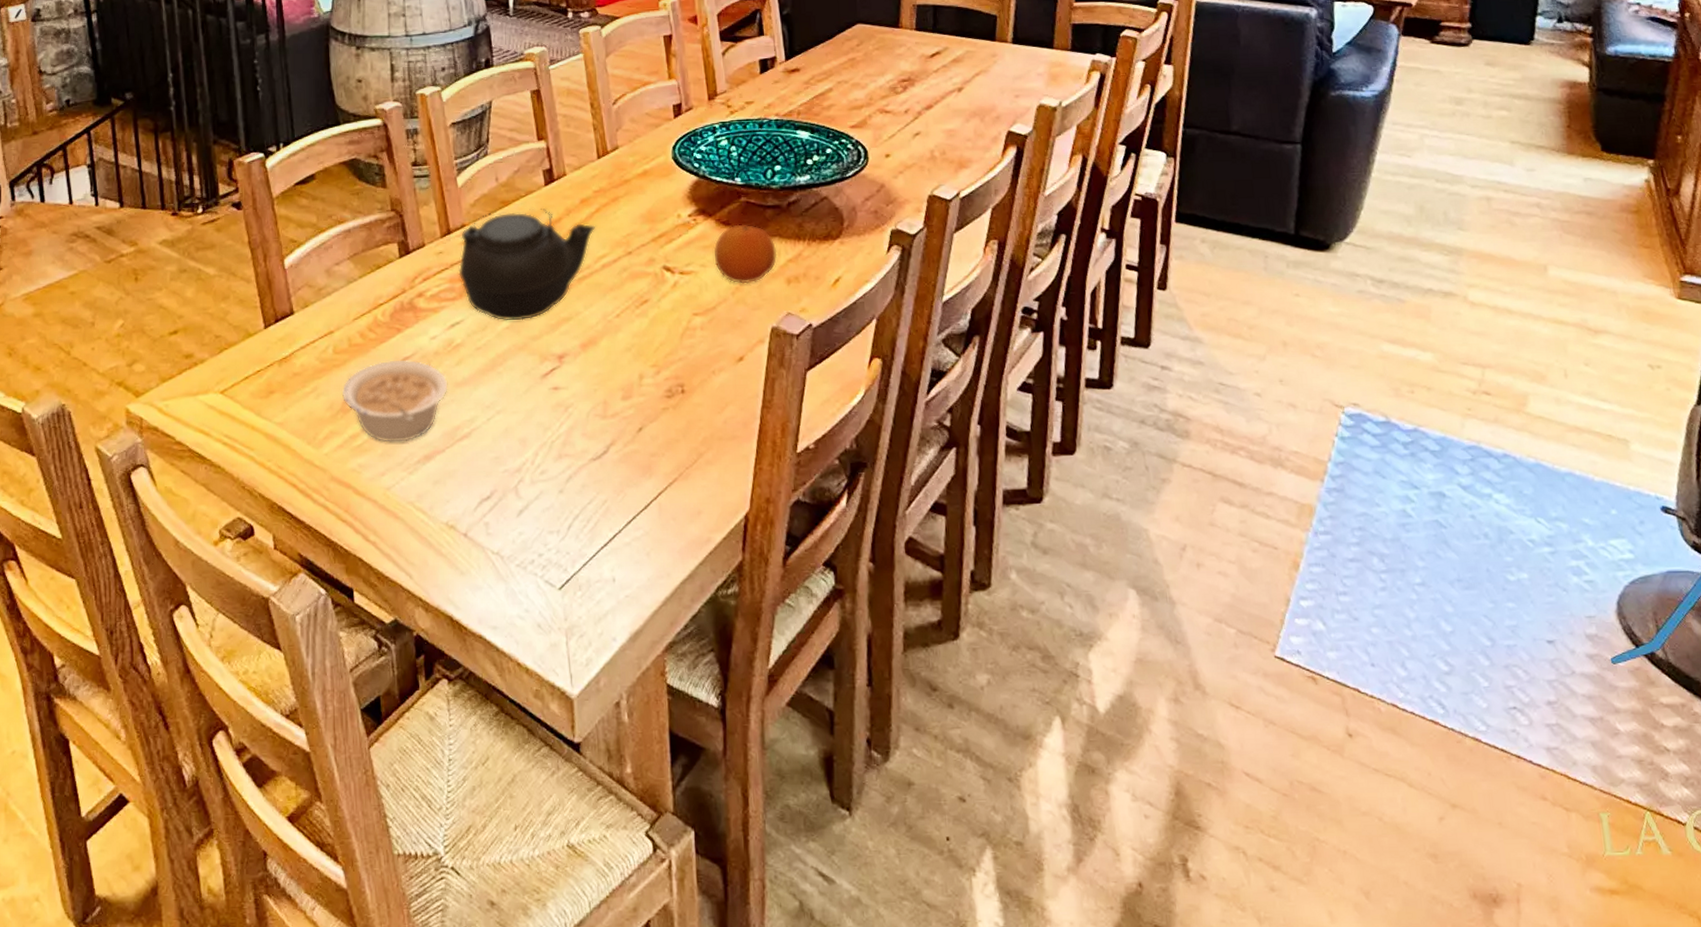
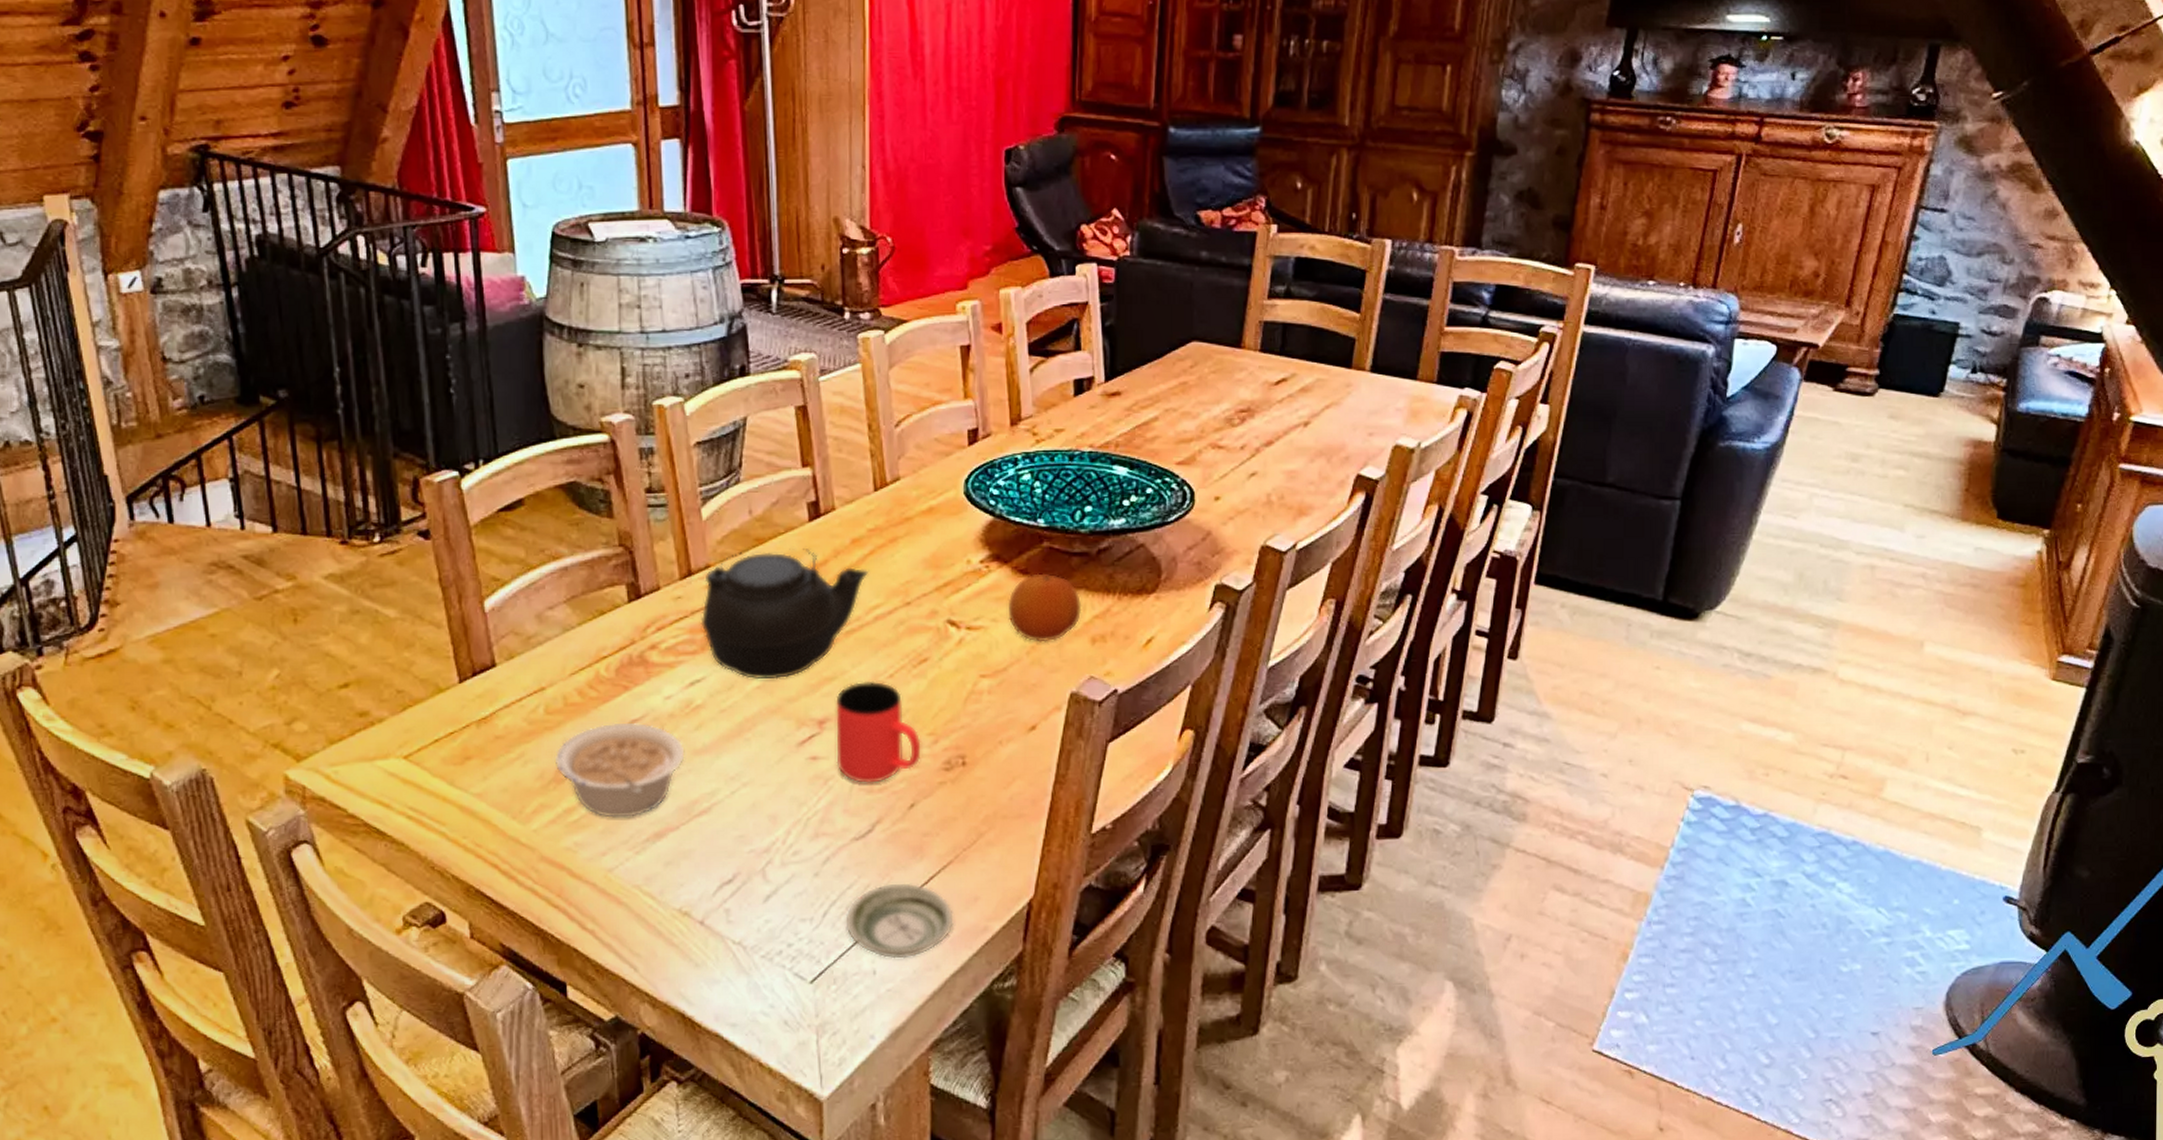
cup: none [572,321,646,410] -> present [836,682,921,783]
saucer: none [587,498,681,568] -> present [845,883,953,959]

